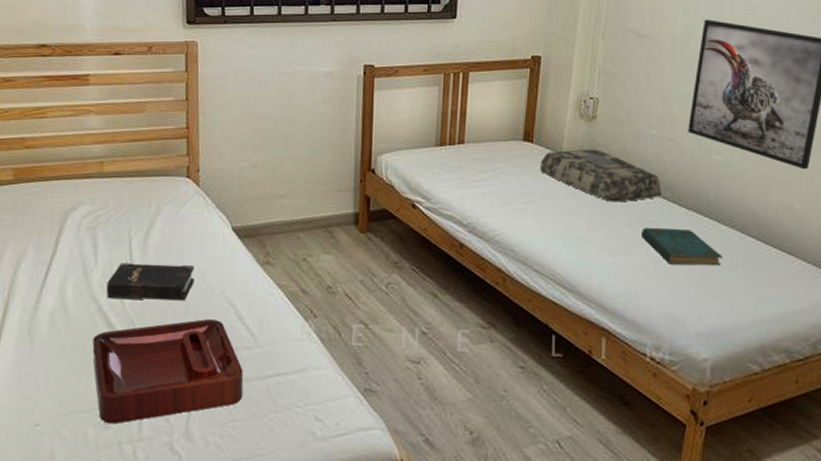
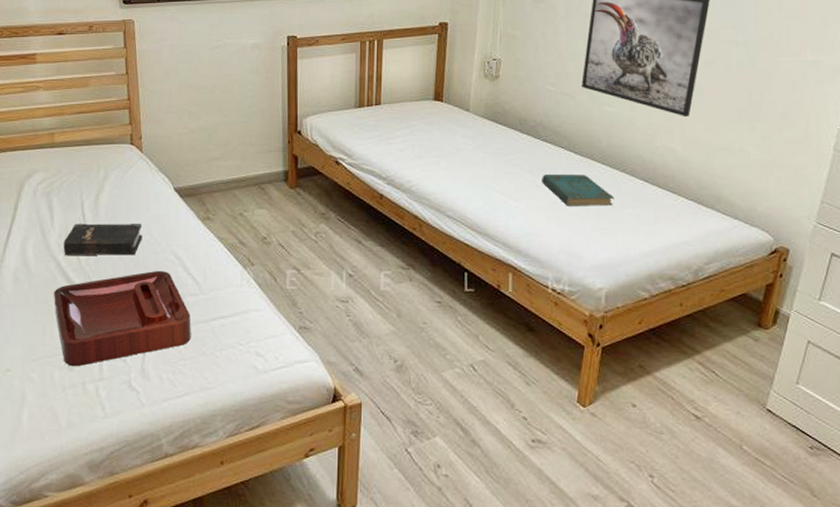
cushion: present [540,148,663,202] -> none [450,105,560,153]

